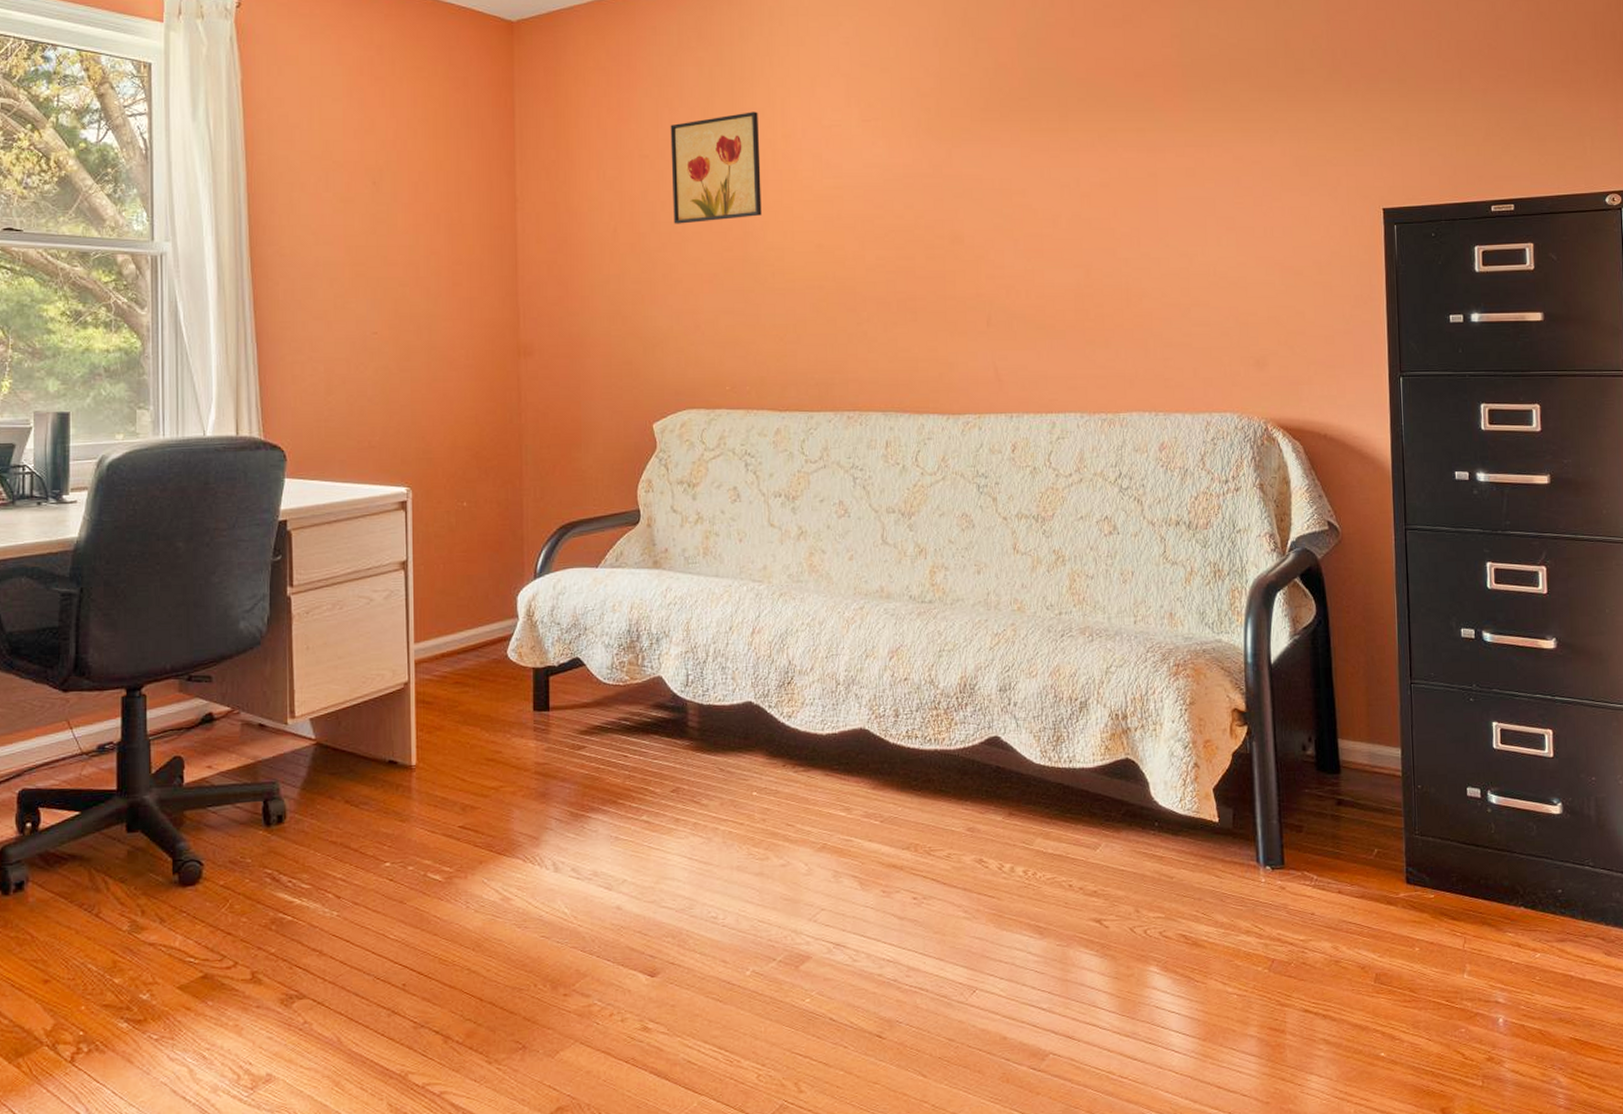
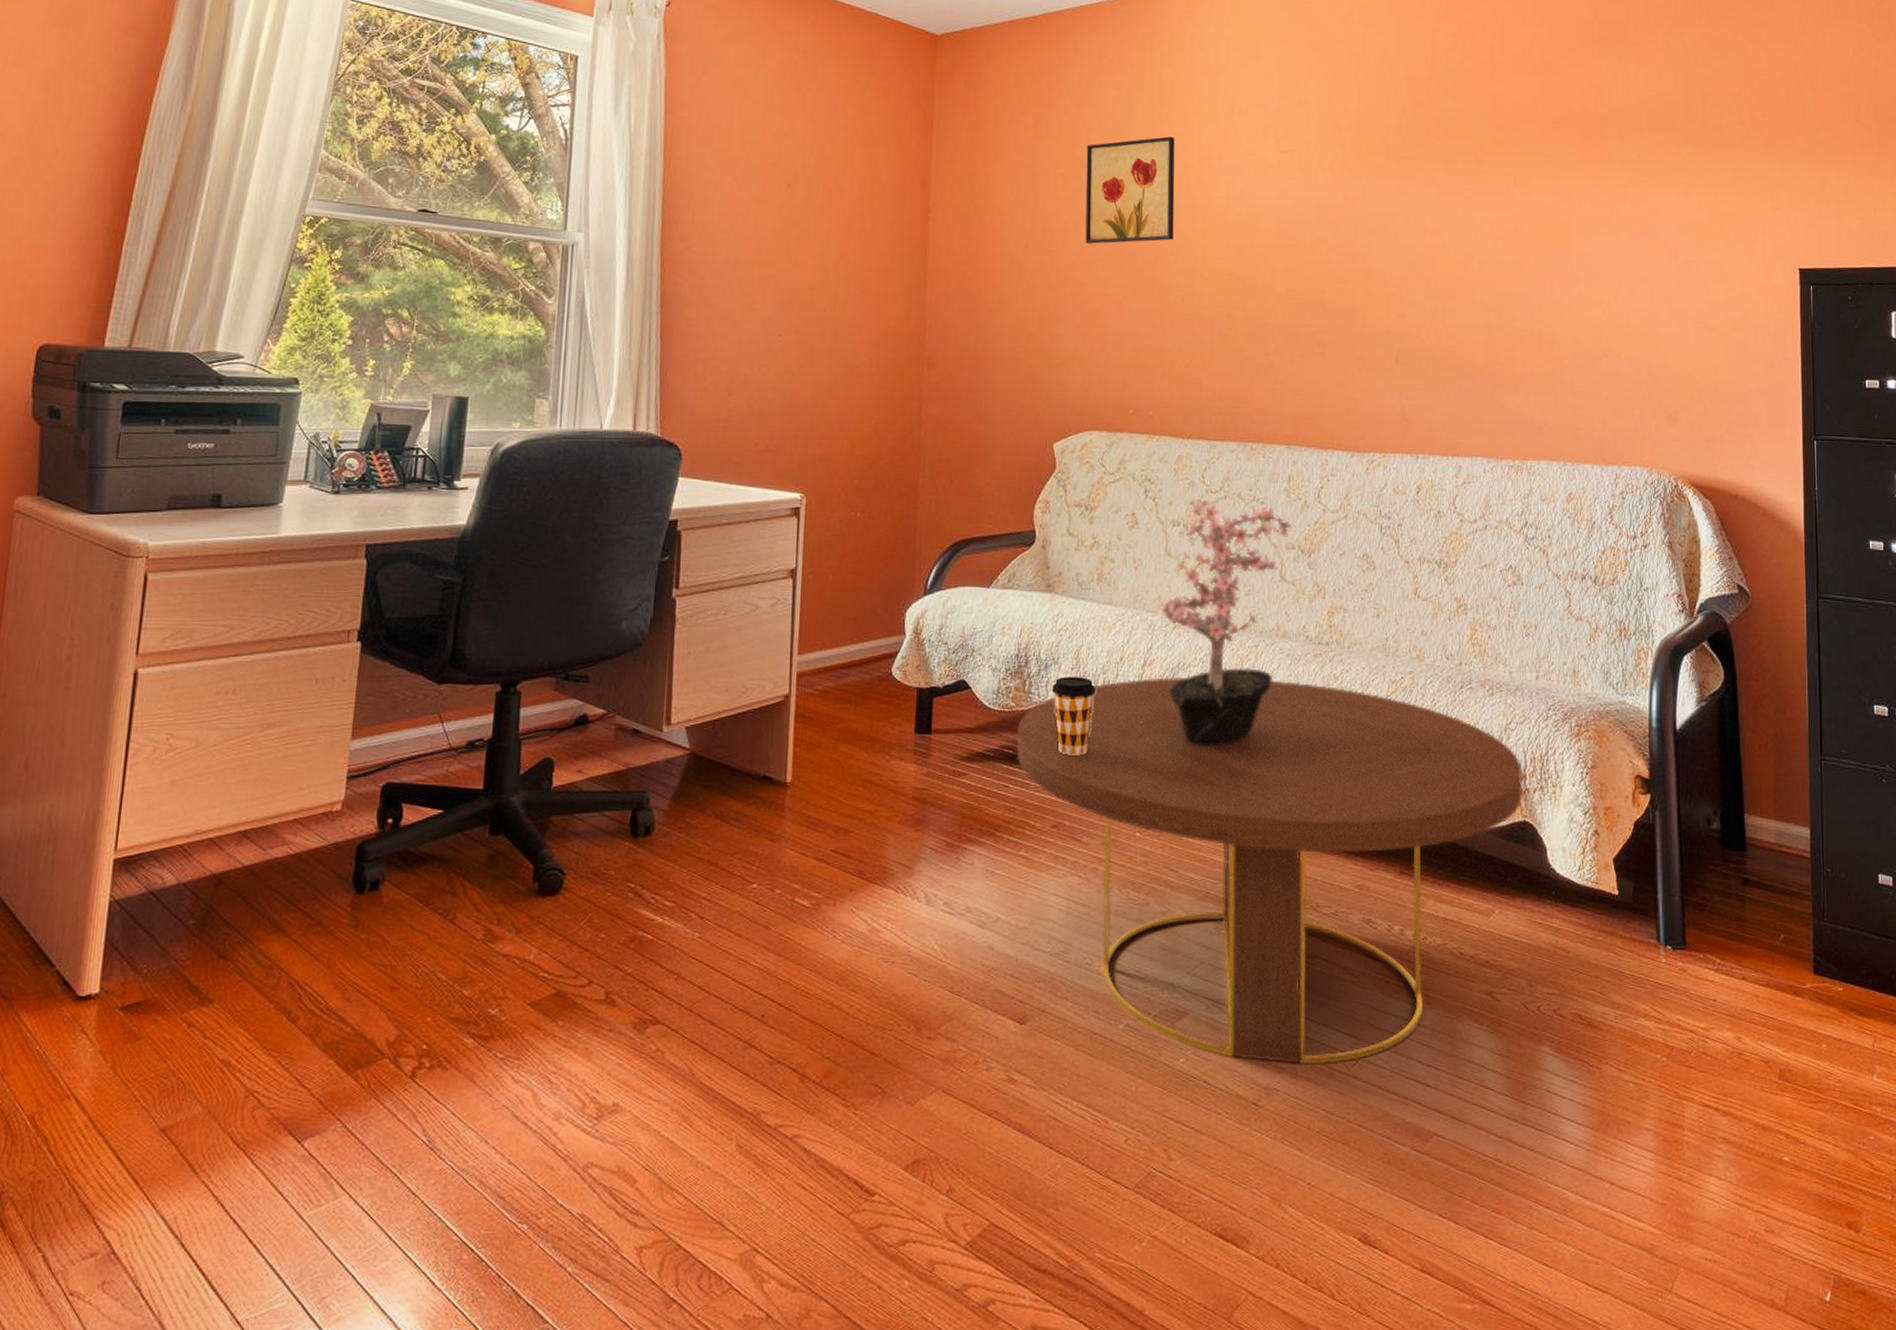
coffee table: none [633,639,1125,998] -> present [1016,676,1523,1065]
coffee cup: none [665,648,708,723] -> present [1052,677,1096,755]
potted plant: none [764,469,892,706] -> present [1158,498,1293,745]

